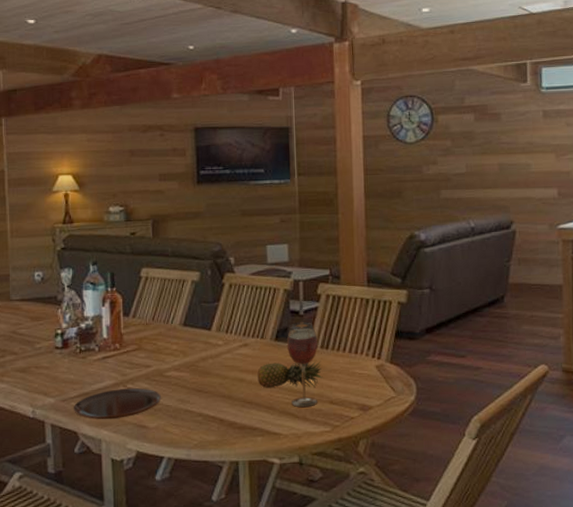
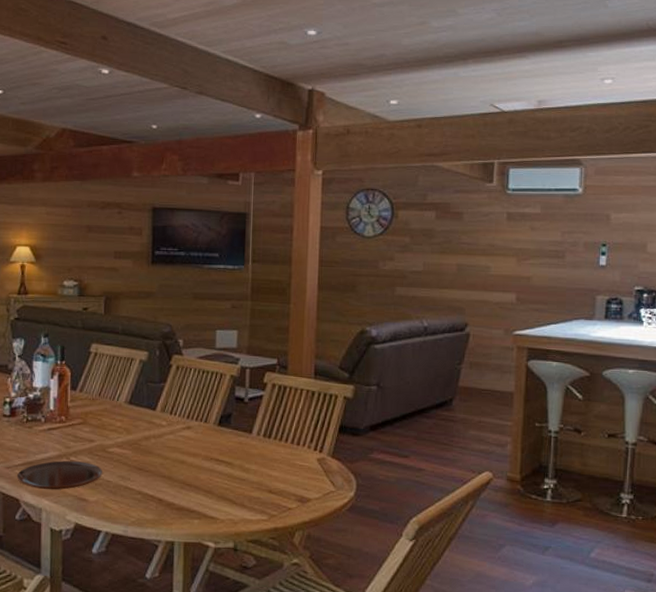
fruit: present [257,361,323,389] -> none [198,447,263,476]
wineglass: present [287,321,318,408] -> none [230,408,260,494]

